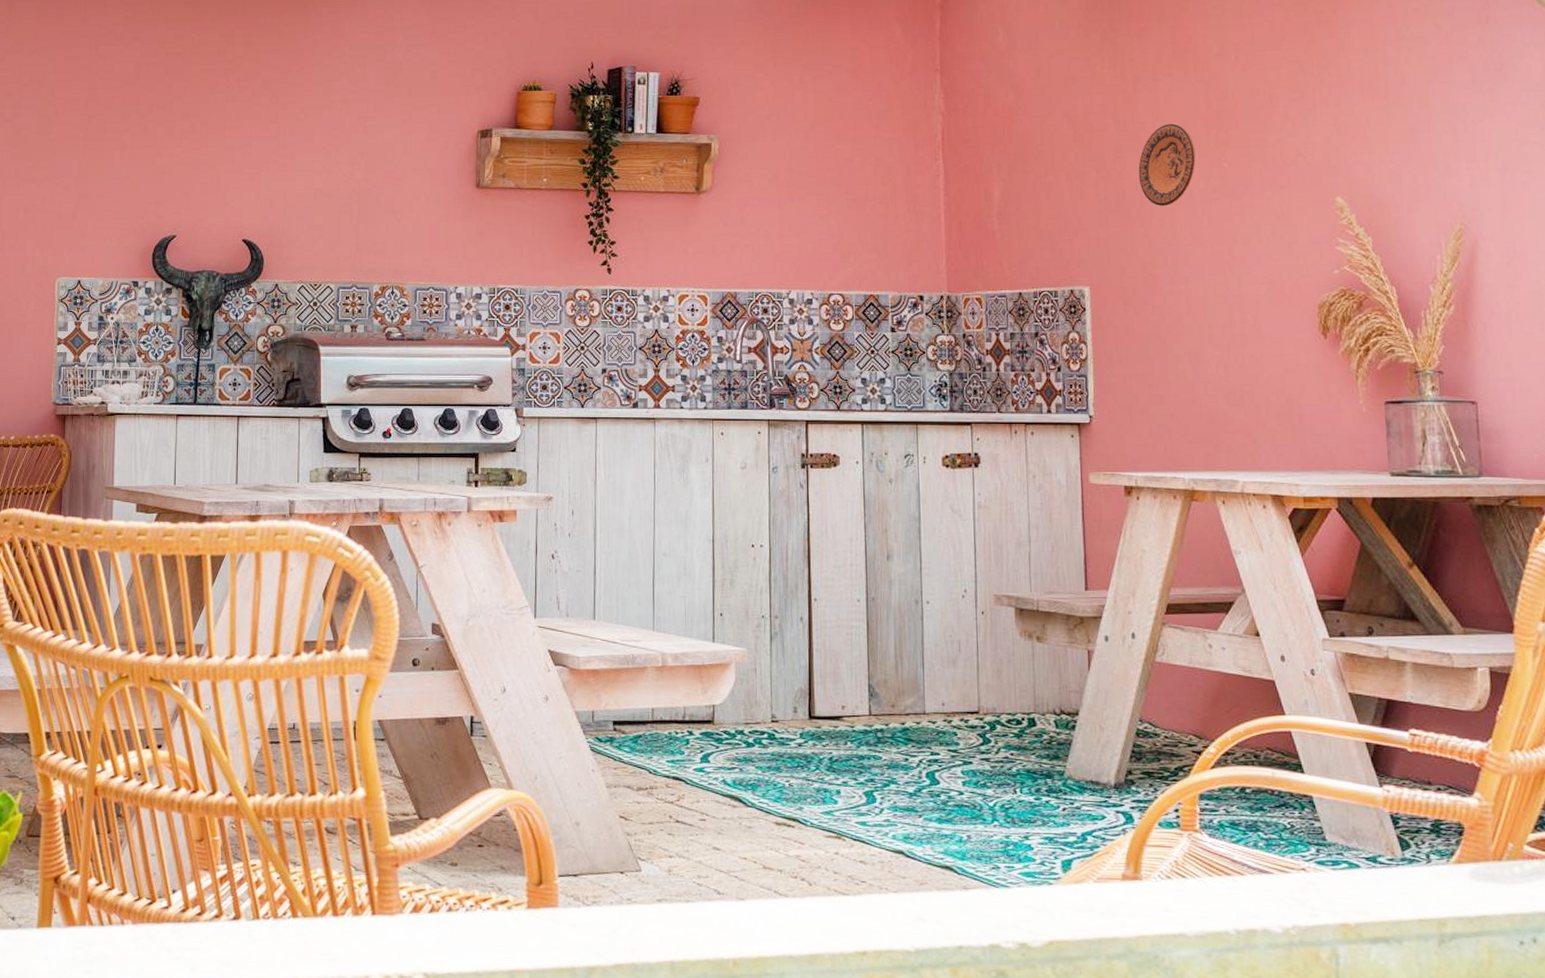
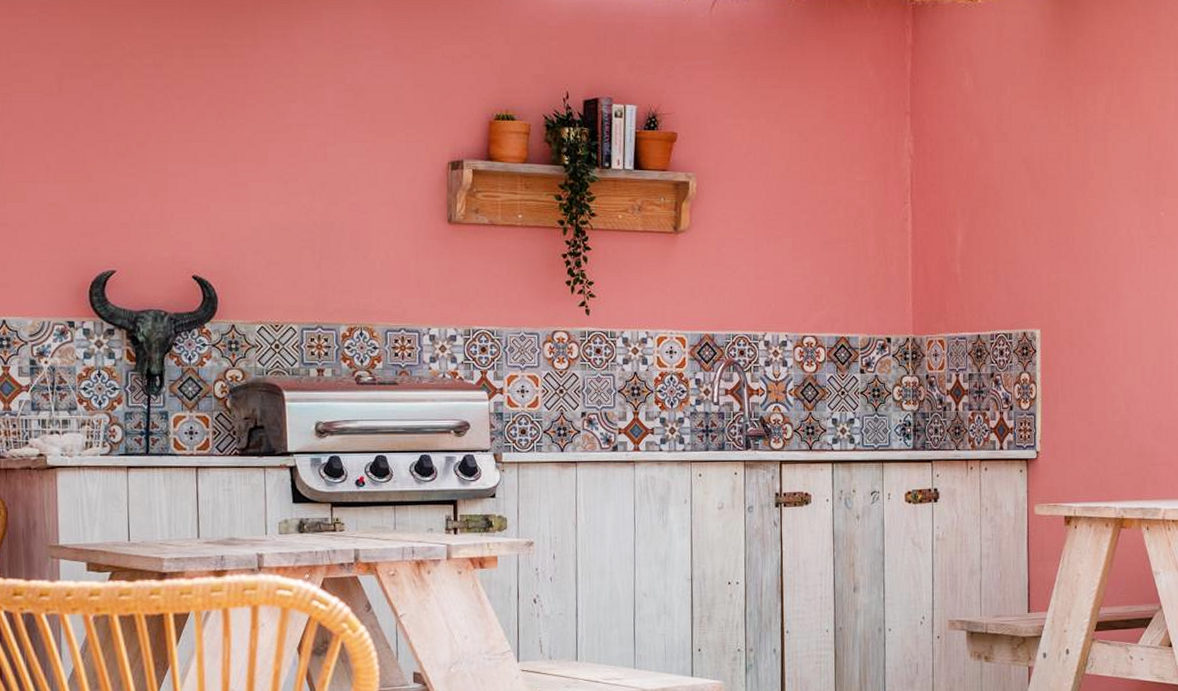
decorative plate: present [1138,123,1196,207] -> none [1087,173,1137,253]

